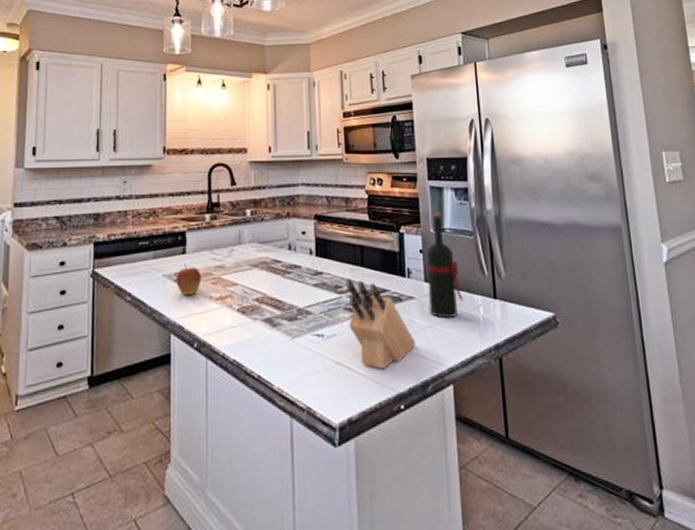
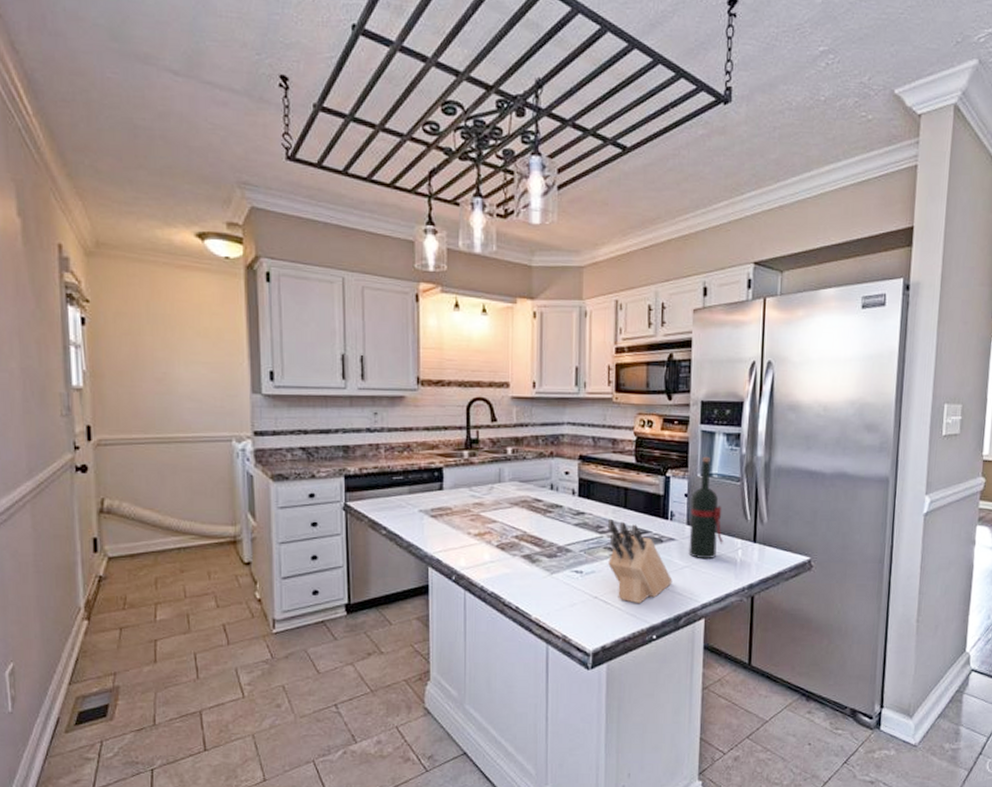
apple: present [176,263,202,295] -> none [433,499,460,530]

